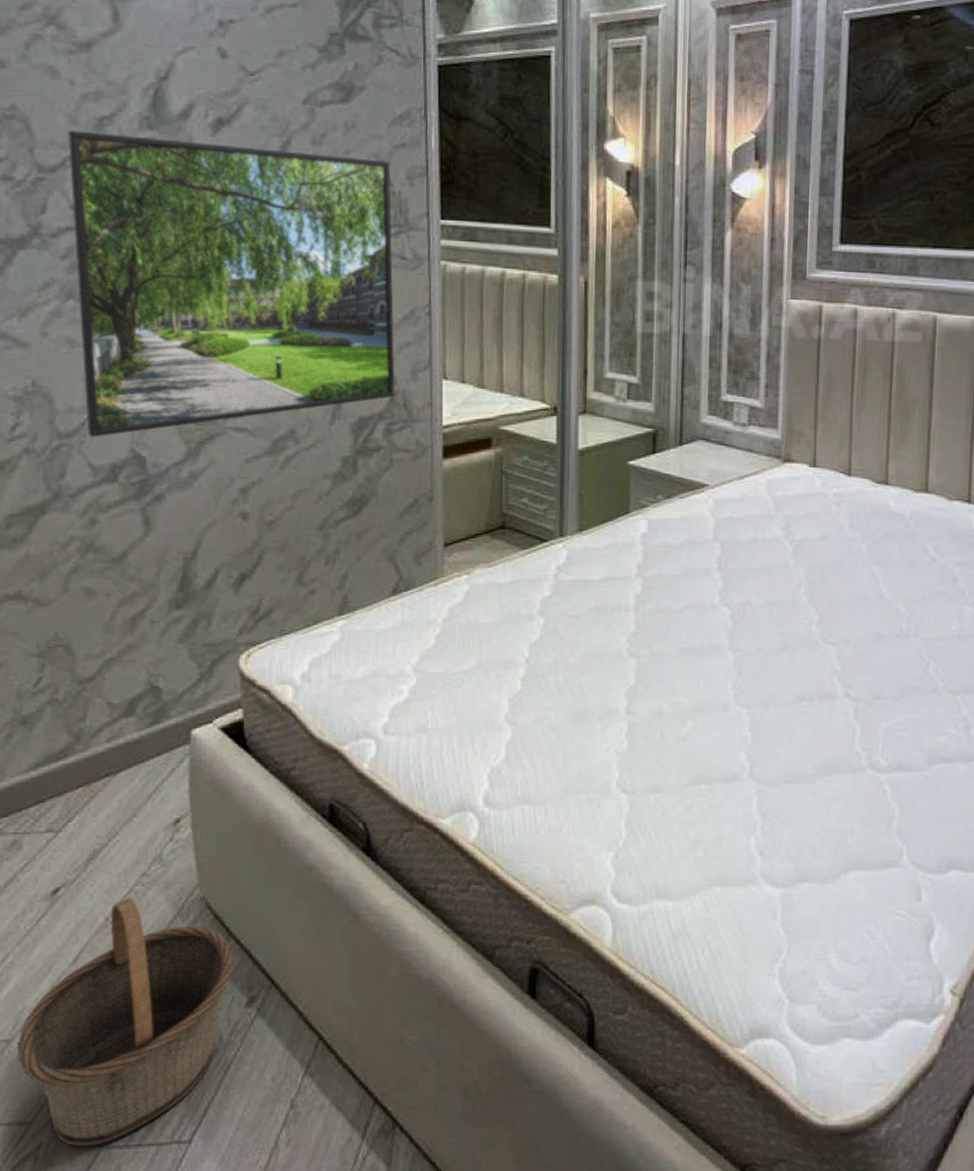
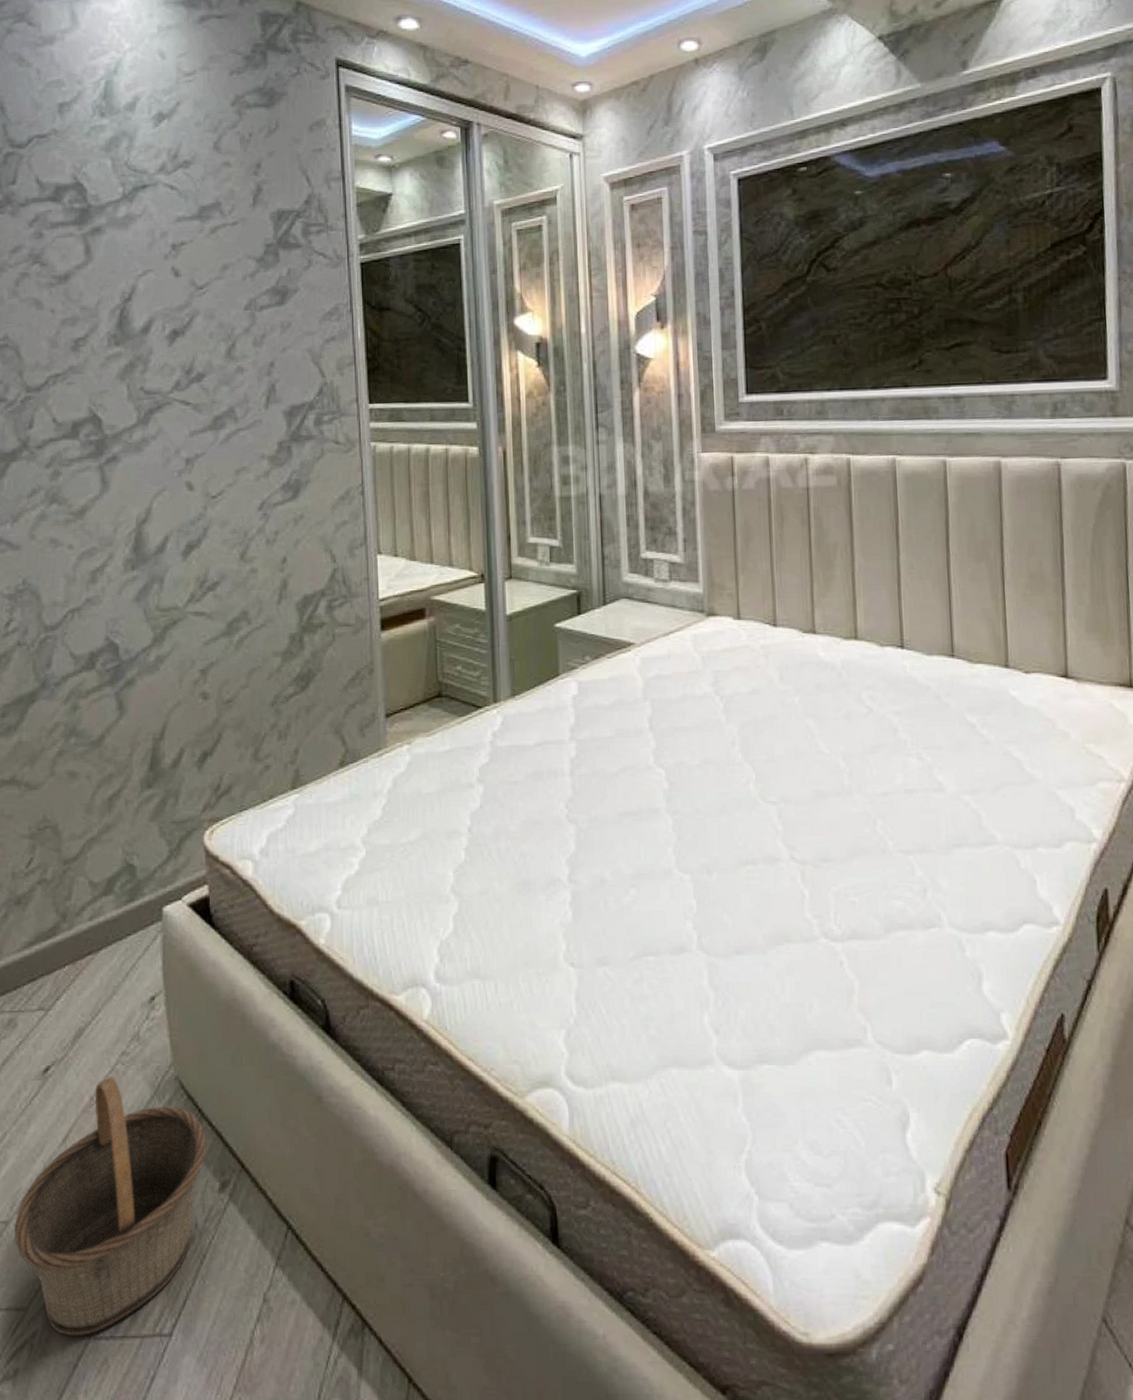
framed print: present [69,130,395,437] -> none [51,352,334,628]

